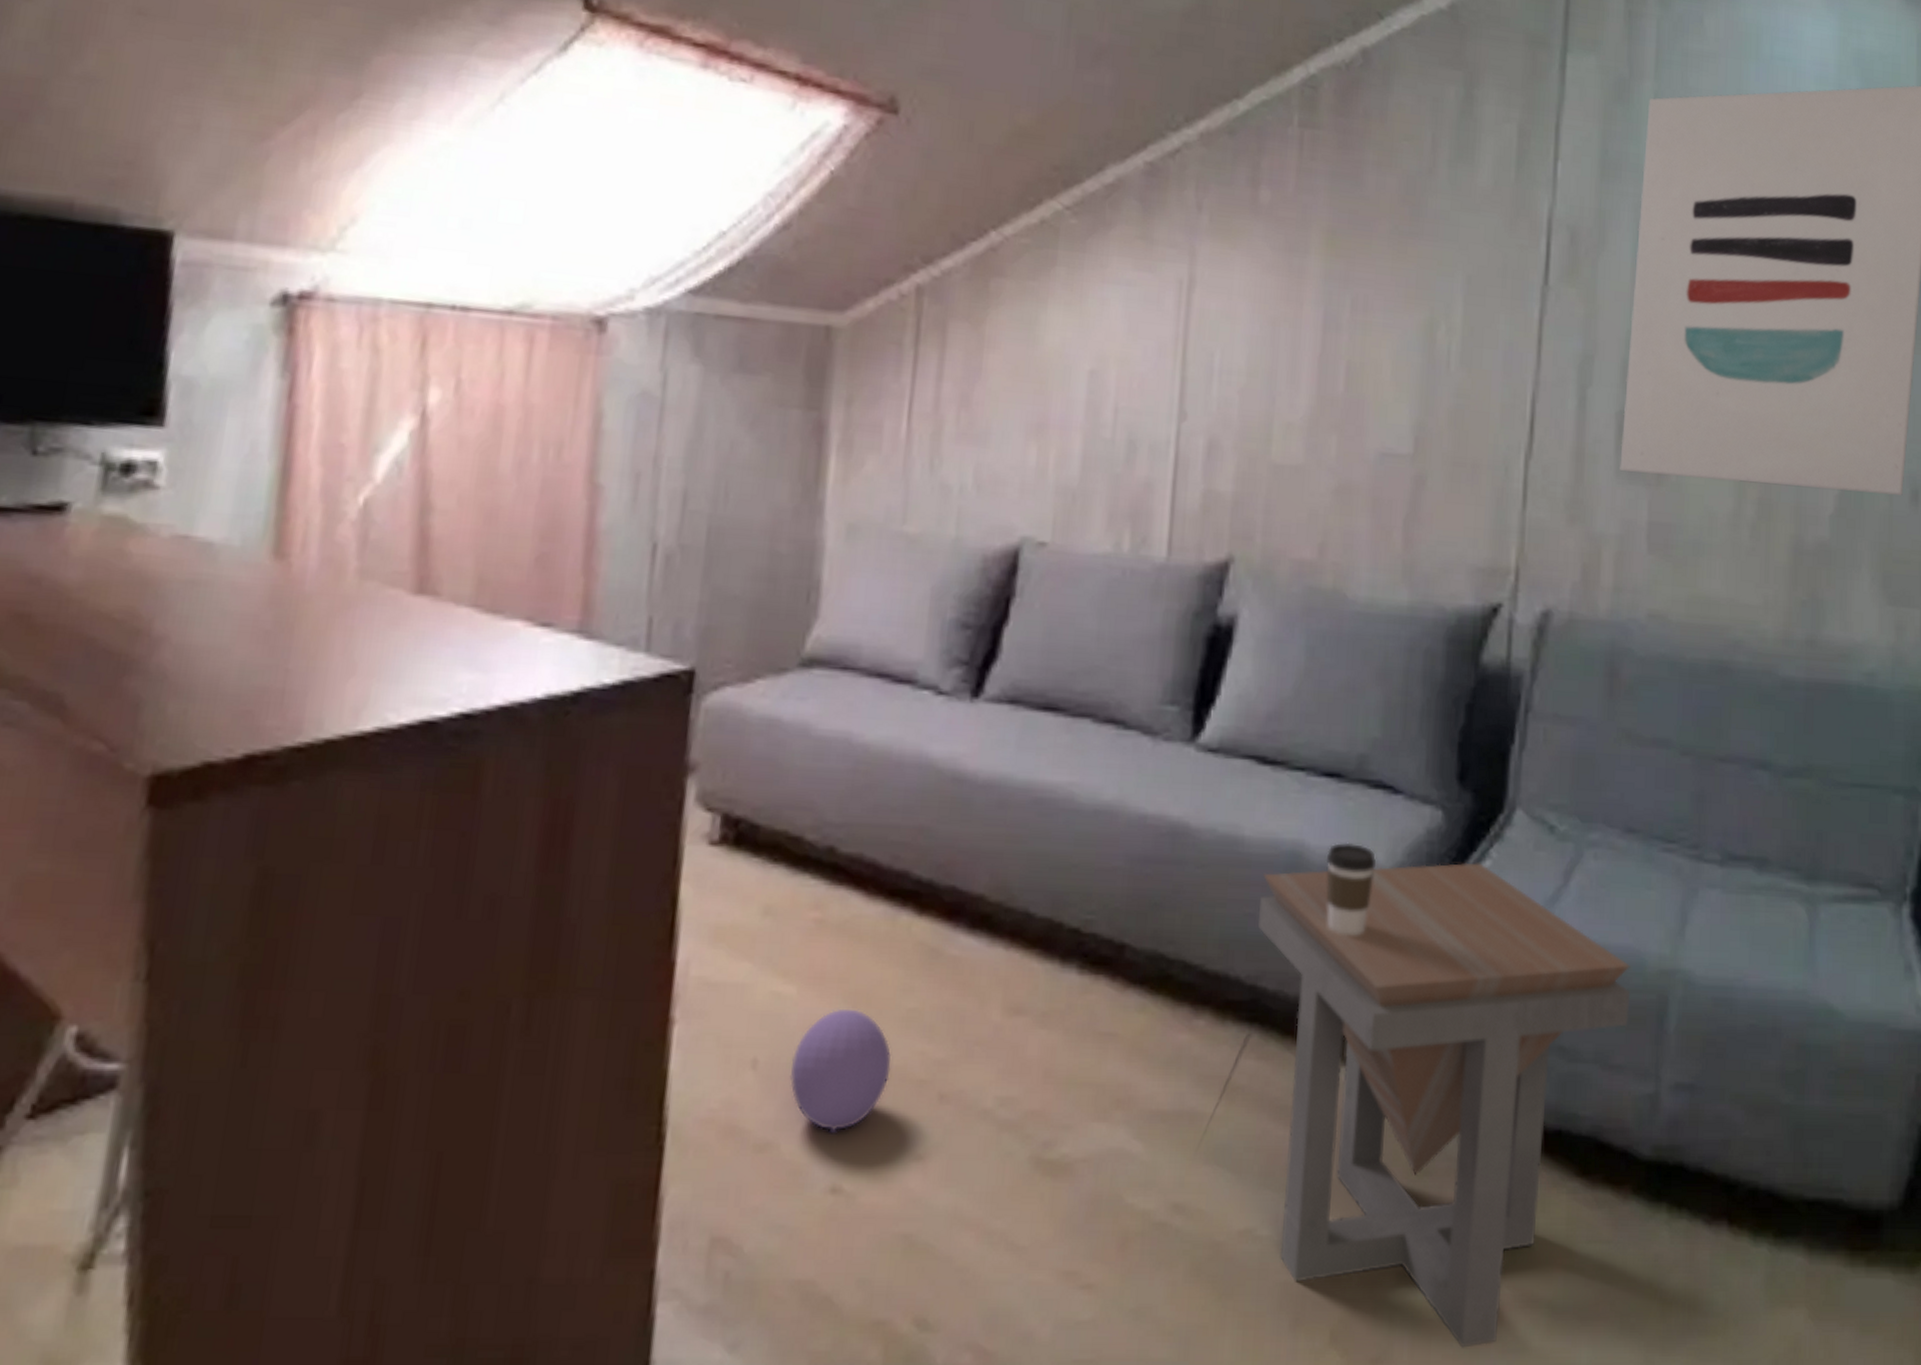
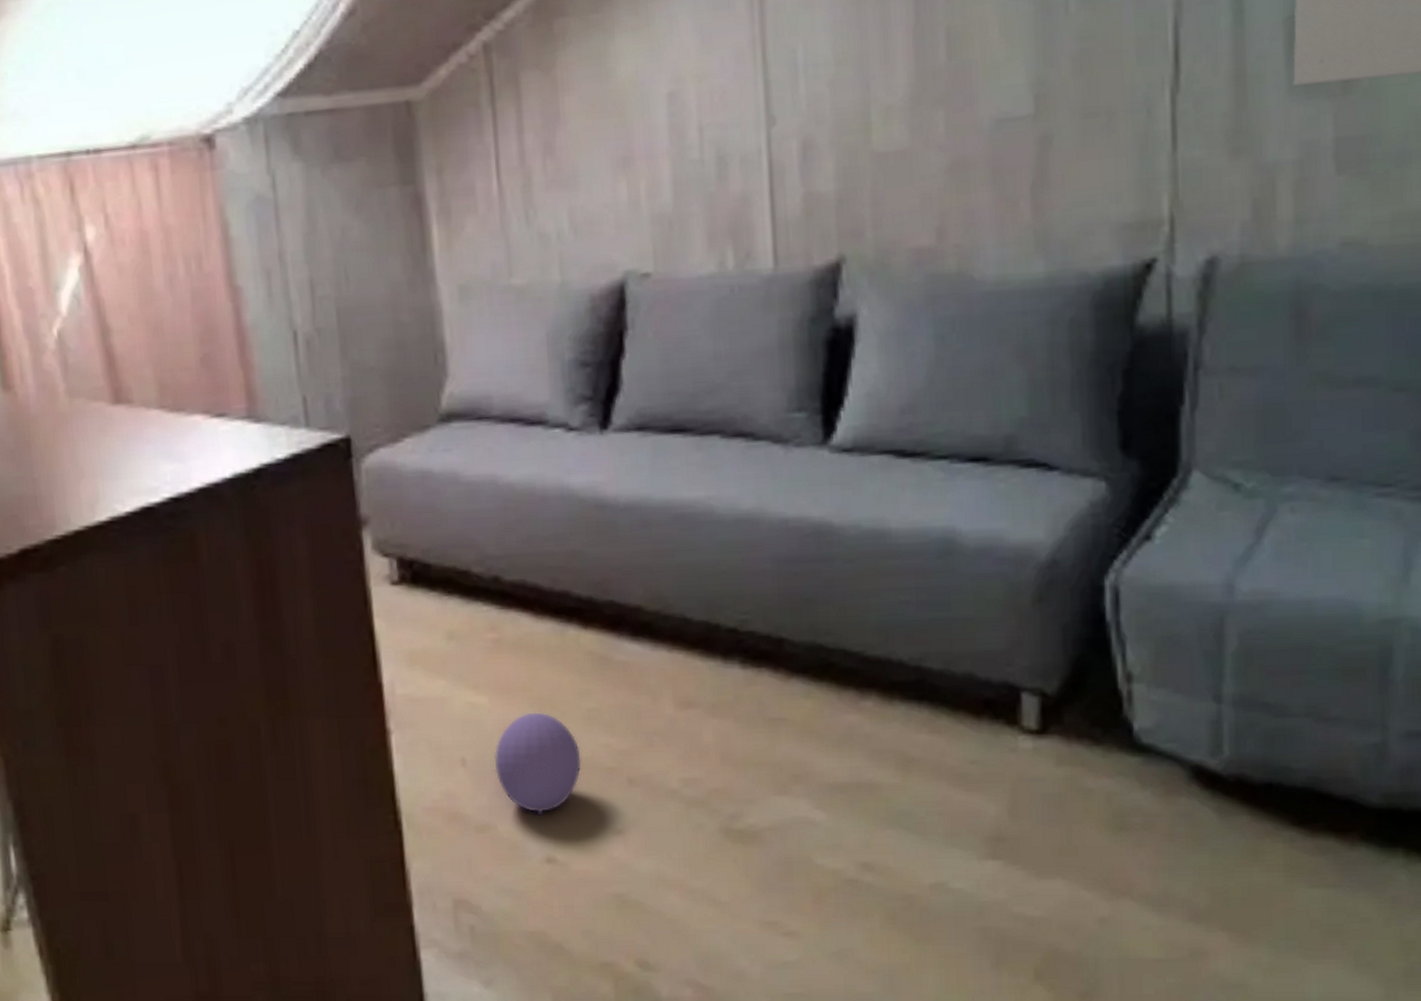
side table: present [1258,862,1631,1348] -> none [915,529,1346,984]
coffee cup: present [1325,842,1378,936] -> none [980,523,1038,613]

